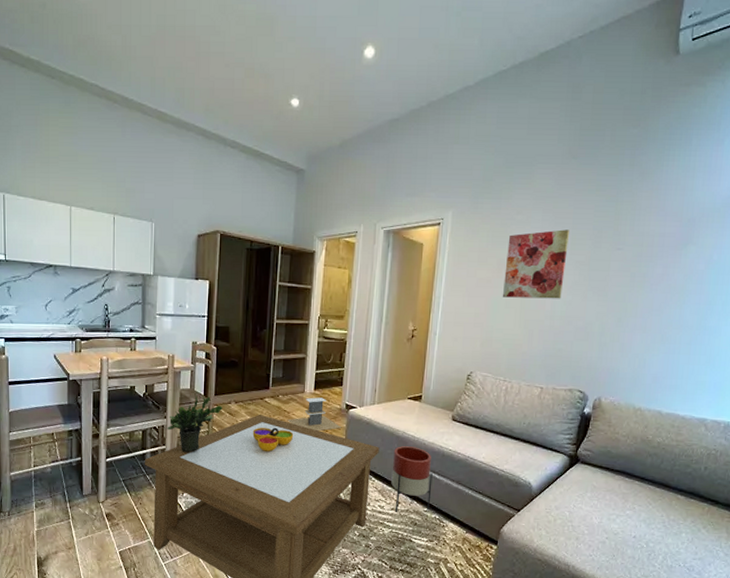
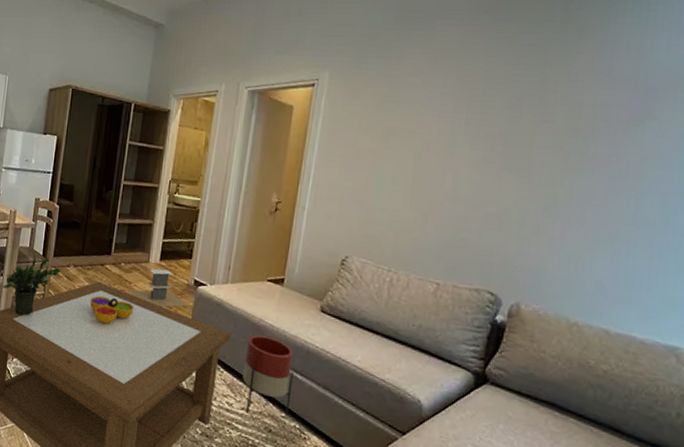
wall art: present [502,229,569,299] -> none [388,95,478,178]

